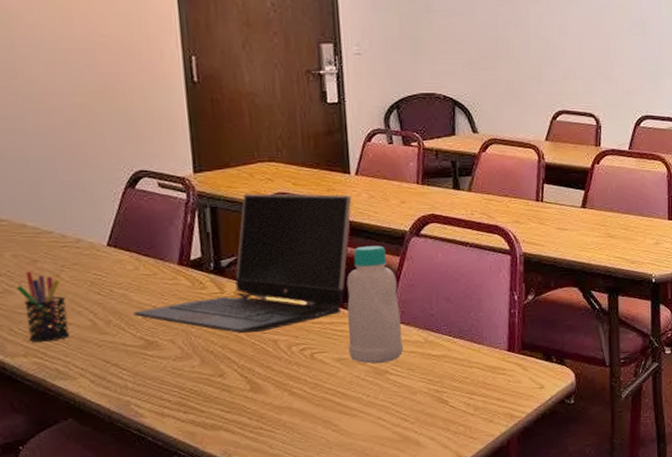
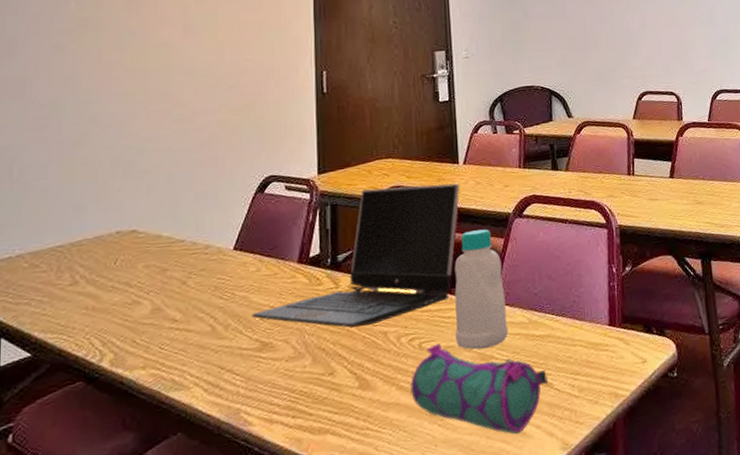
pen holder: present [16,271,69,342] -> none [144,280,190,353]
pencil case: none [302,355,443,444] -> present [409,343,548,435]

